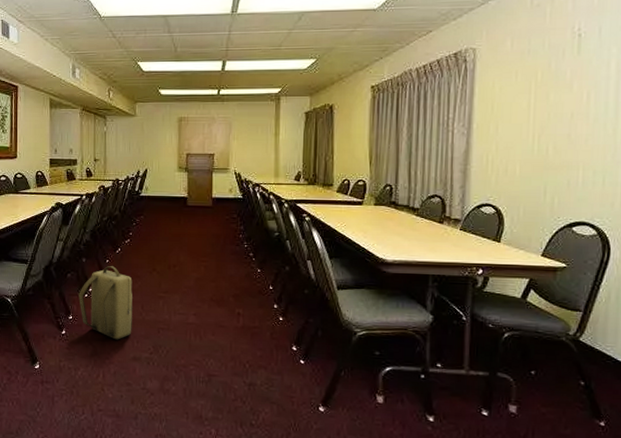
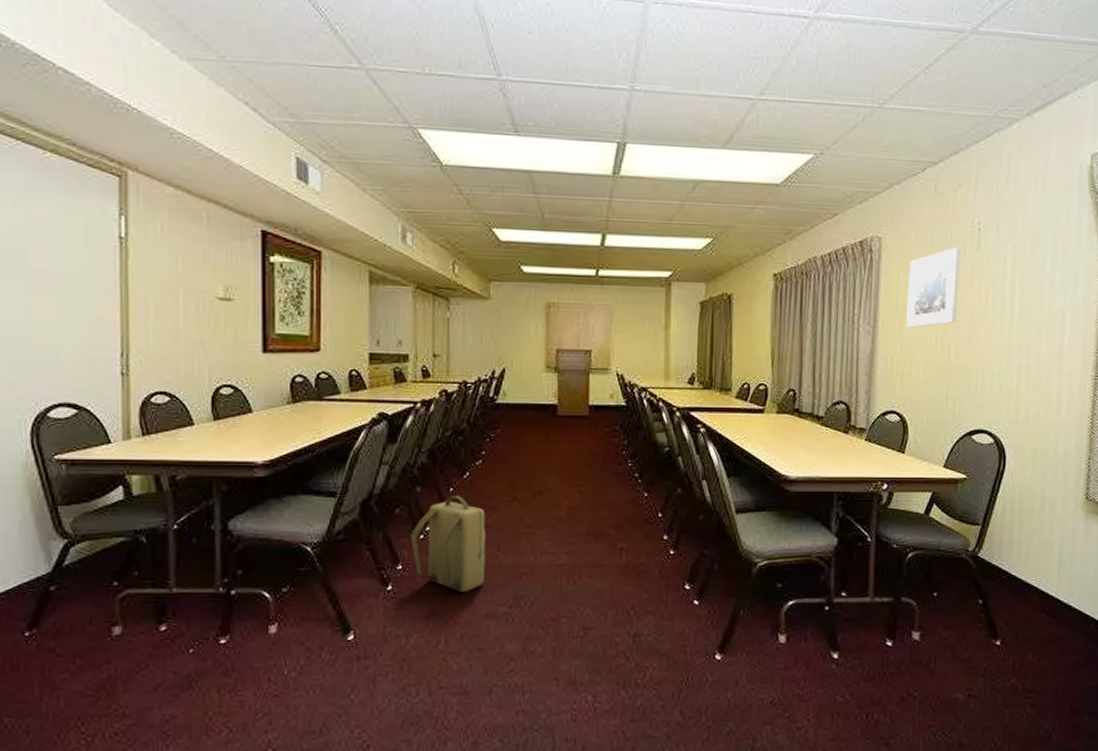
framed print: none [501,53,559,128] -> present [906,247,961,328]

